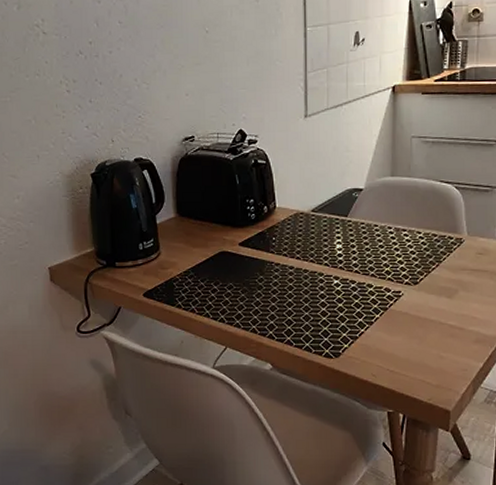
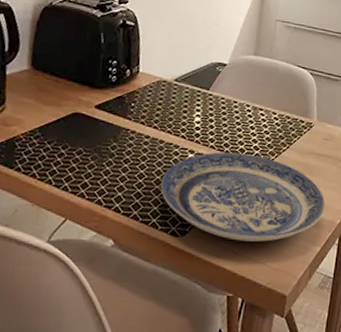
plate: none [310,275,485,360] -> present [160,152,325,242]

